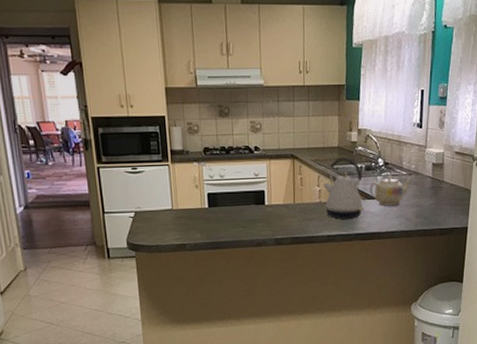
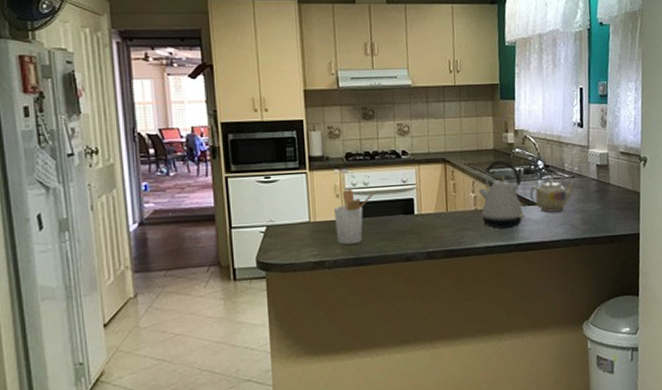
utensil holder: none [194,180,231,230] -> present [334,188,376,245]

